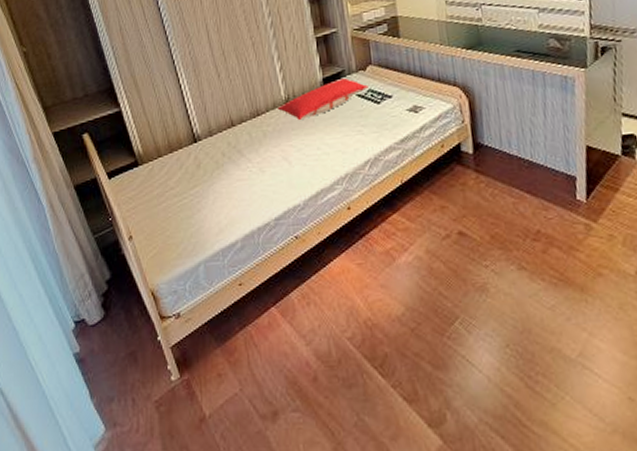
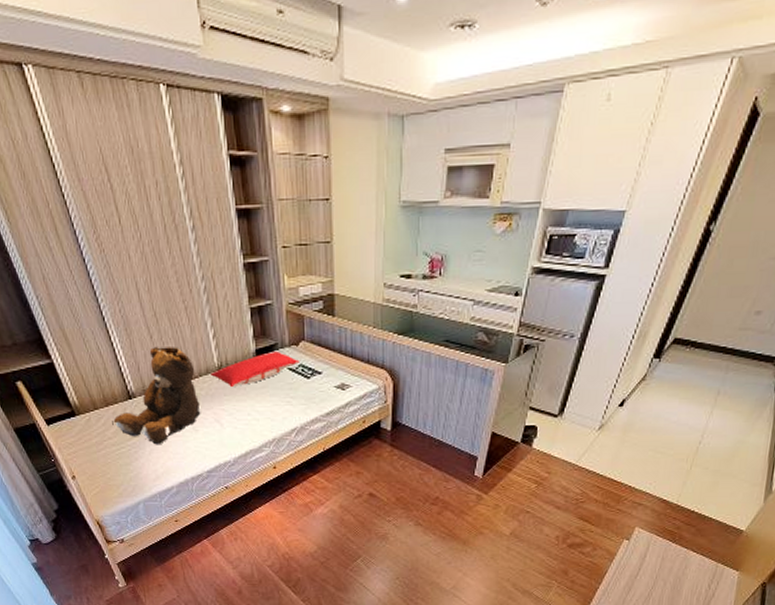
teddy bear: none [175,83,268,192] -> present [112,346,201,445]

